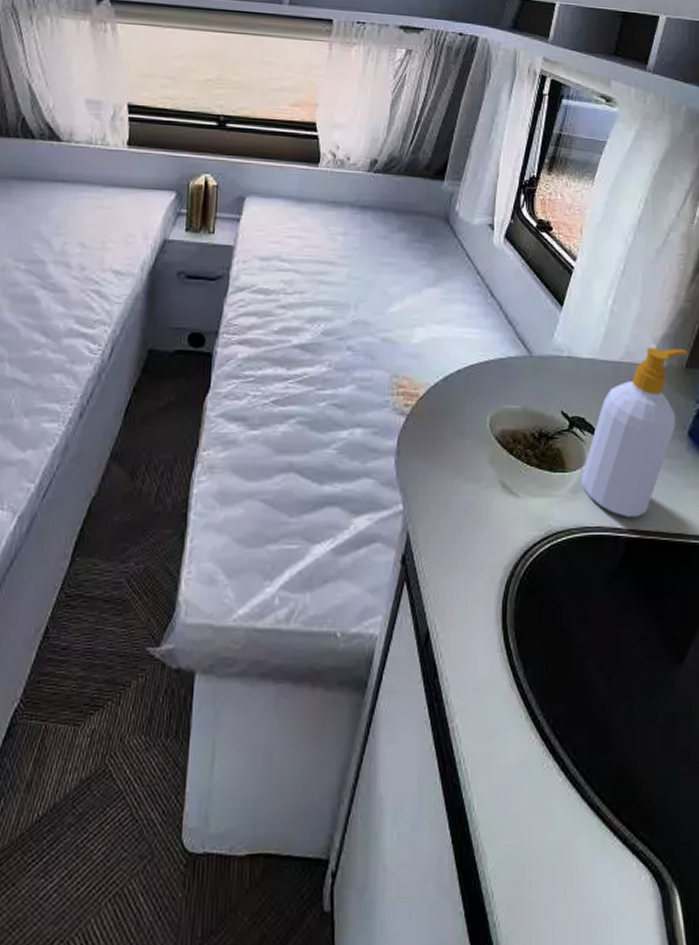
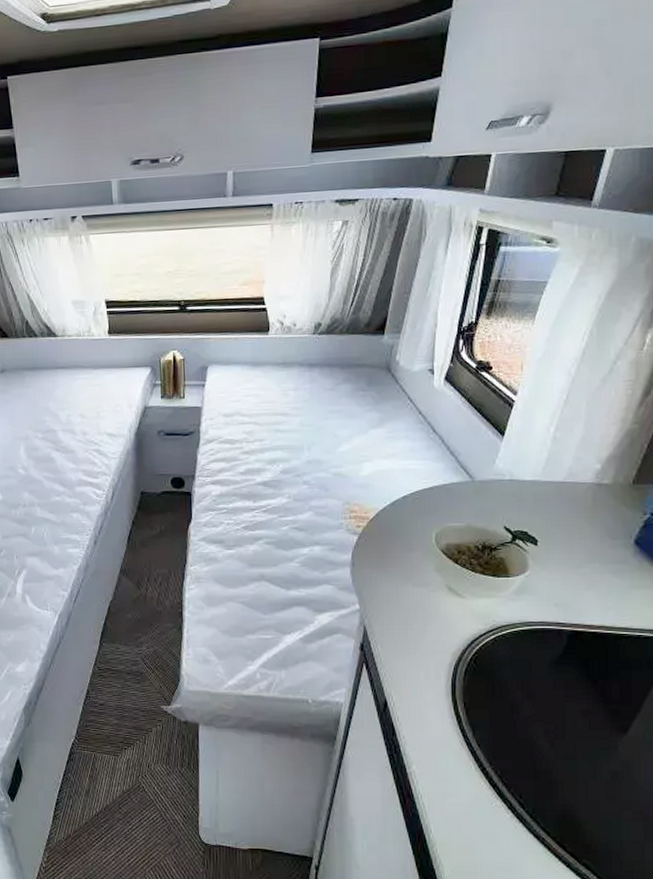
soap bottle: present [581,348,688,517] -> none [524,467,635,614]

